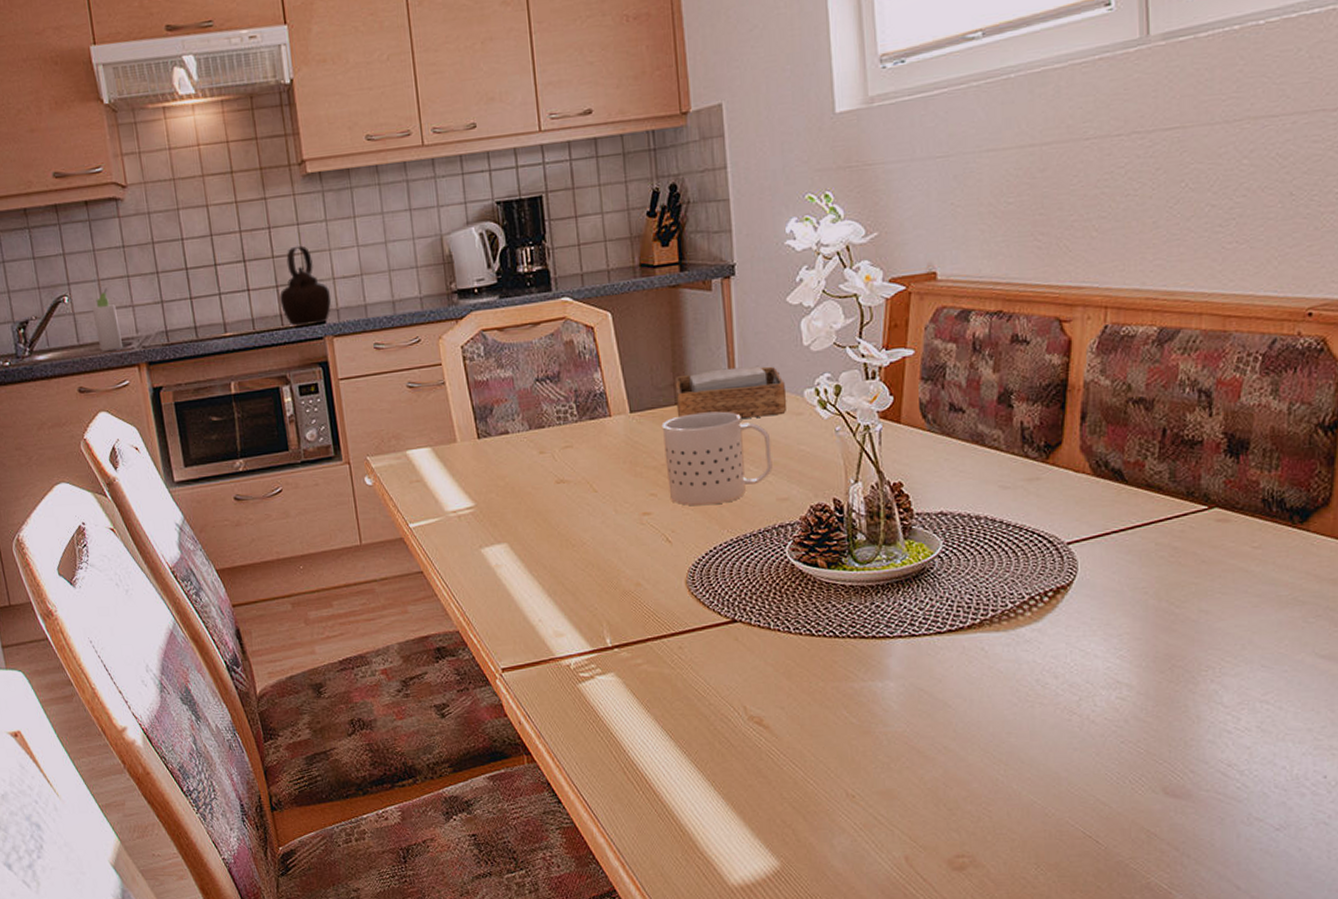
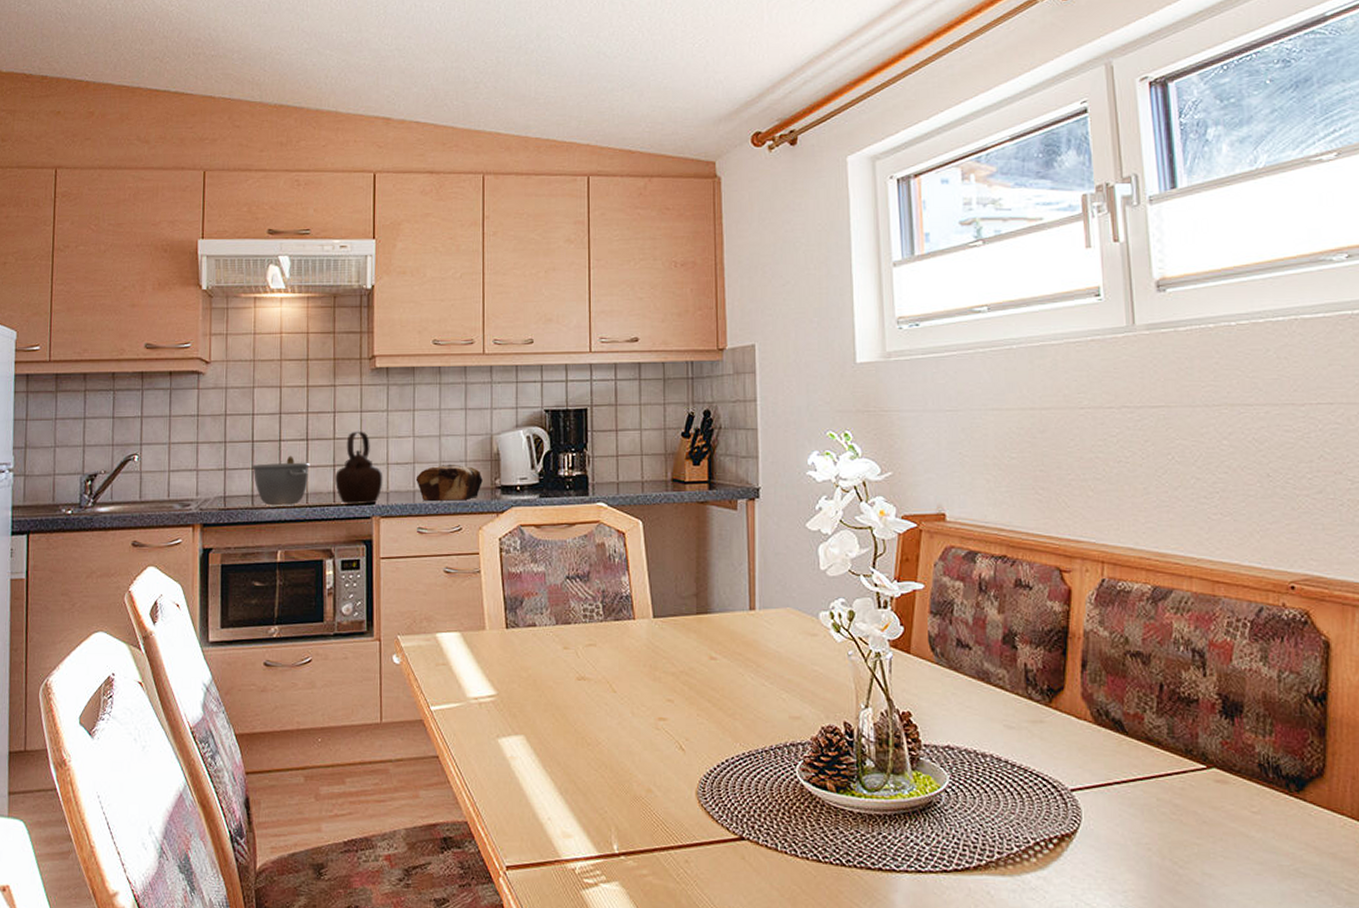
bottle: present [92,288,123,351] -> none [158,452,182,509]
cooking pot: none [189,280,252,337] -> present [251,456,311,506]
bread loaf: none [365,271,437,316] -> present [415,464,483,502]
mug: present [661,411,773,506] -> none [682,624,787,717]
napkin holder: present [674,365,788,418] -> none [697,584,803,635]

